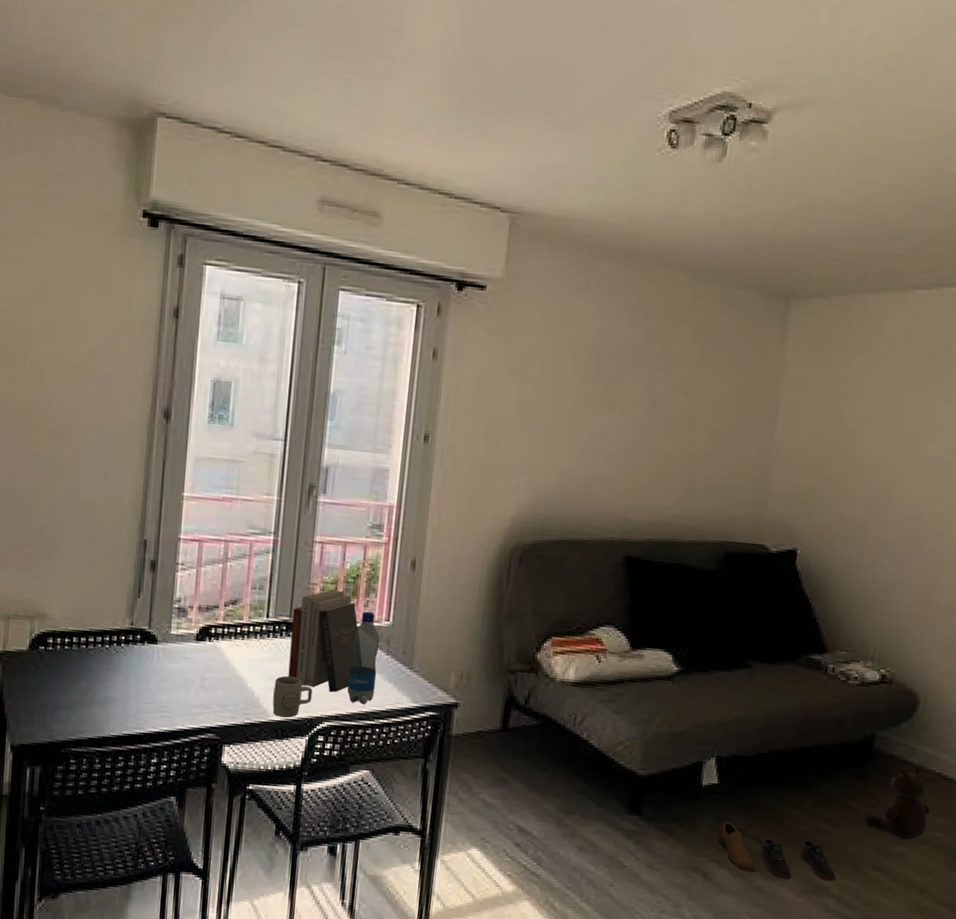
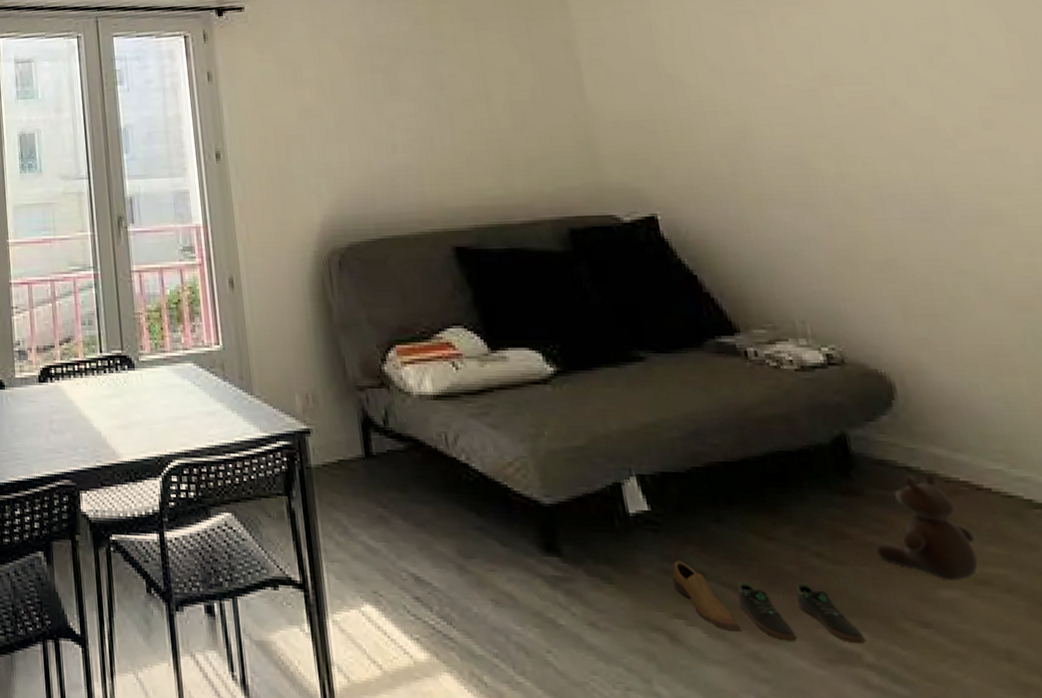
mug: present [272,675,313,718] -> none [118,412,158,458]
books: present [288,588,358,693] -> none [123,316,193,427]
bottle: present [347,611,379,705] -> none [186,336,220,438]

